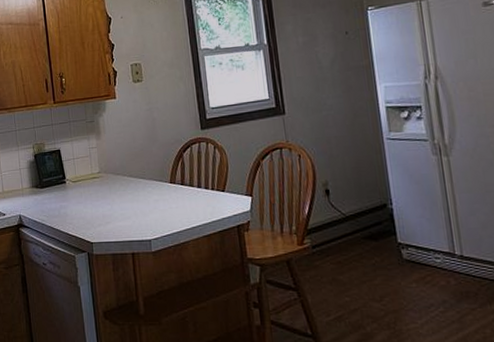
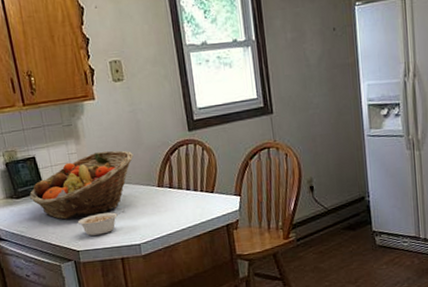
fruit basket: none [53,146,148,211] -> present [29,150,134,220]
legume: none [93,204,138,228] -> present [77,210,125,236]

